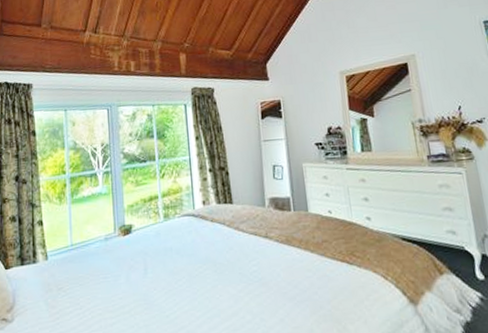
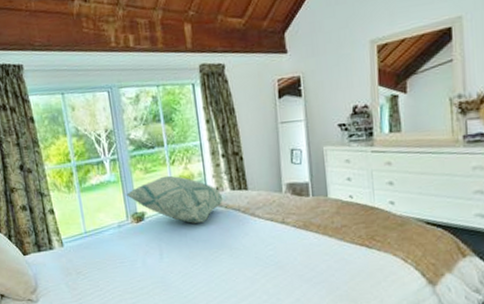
decorative pillow: none [115,188,209,237] -> present [125,175,223,223]

